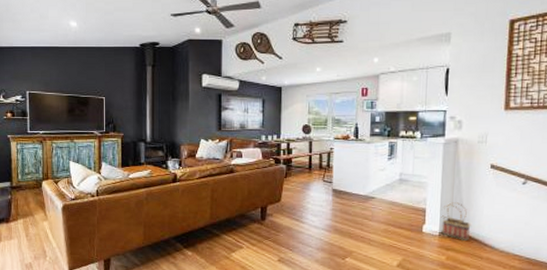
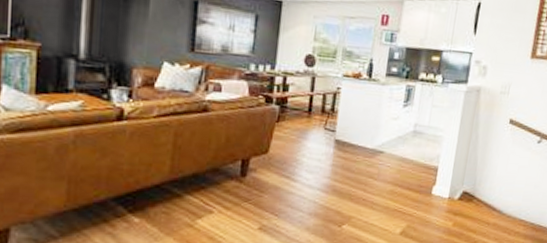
basket: present [437,202,471,240] -> none [447,160,483,204]

